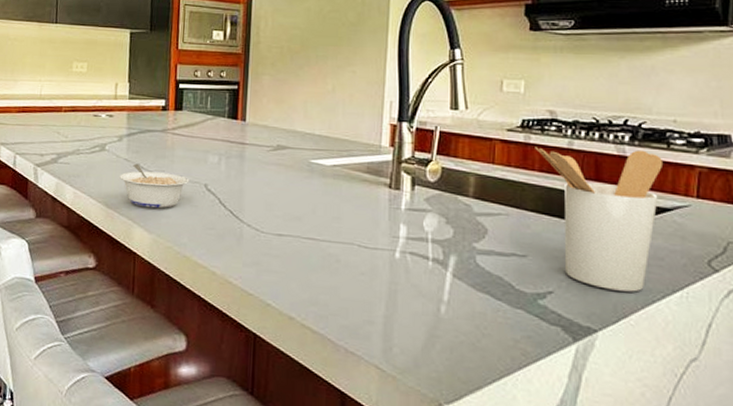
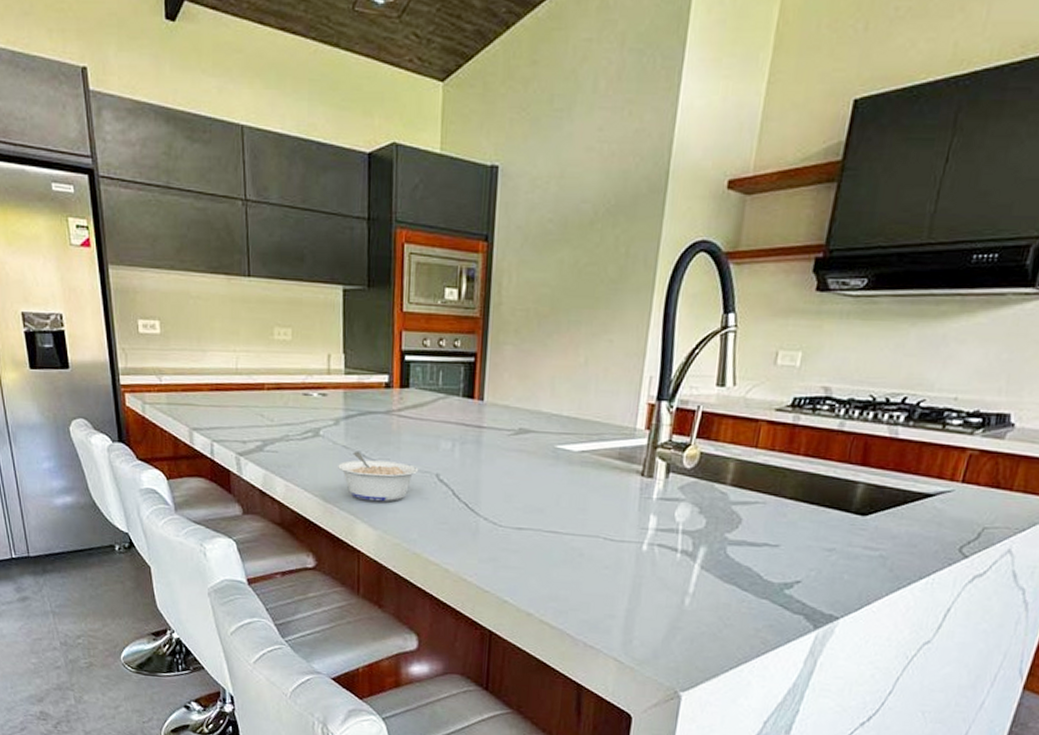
utensil holder: present [535,147,664,292] -> none [803,428,936,580]

